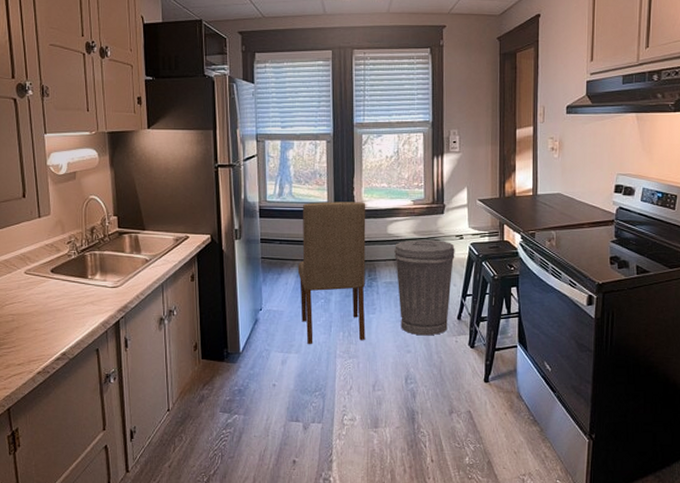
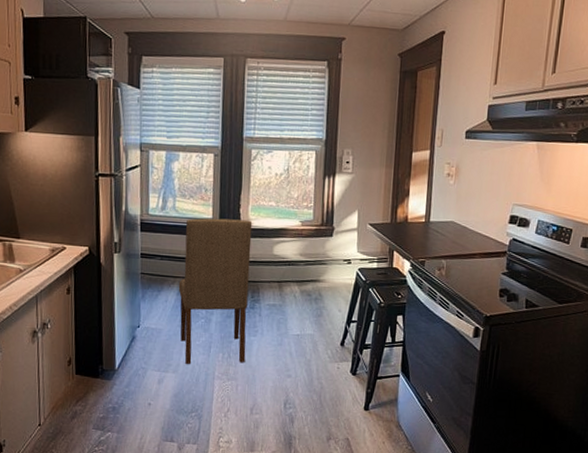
trash can: present [394,239,455,336] -> none [279,262,342,361]

